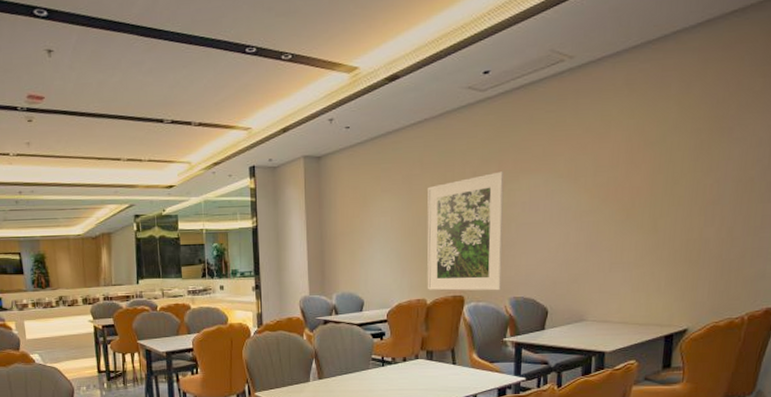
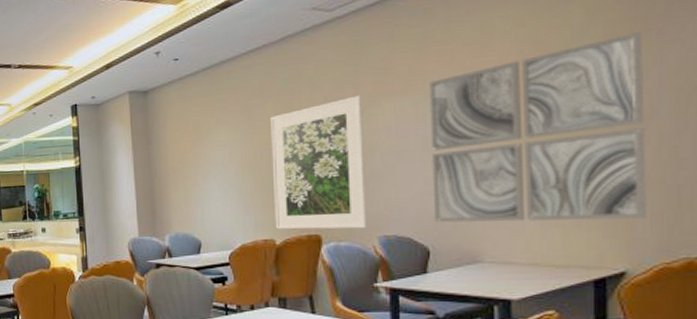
wall art: none [553,130,718,287] -> present [430,32,647,223]

